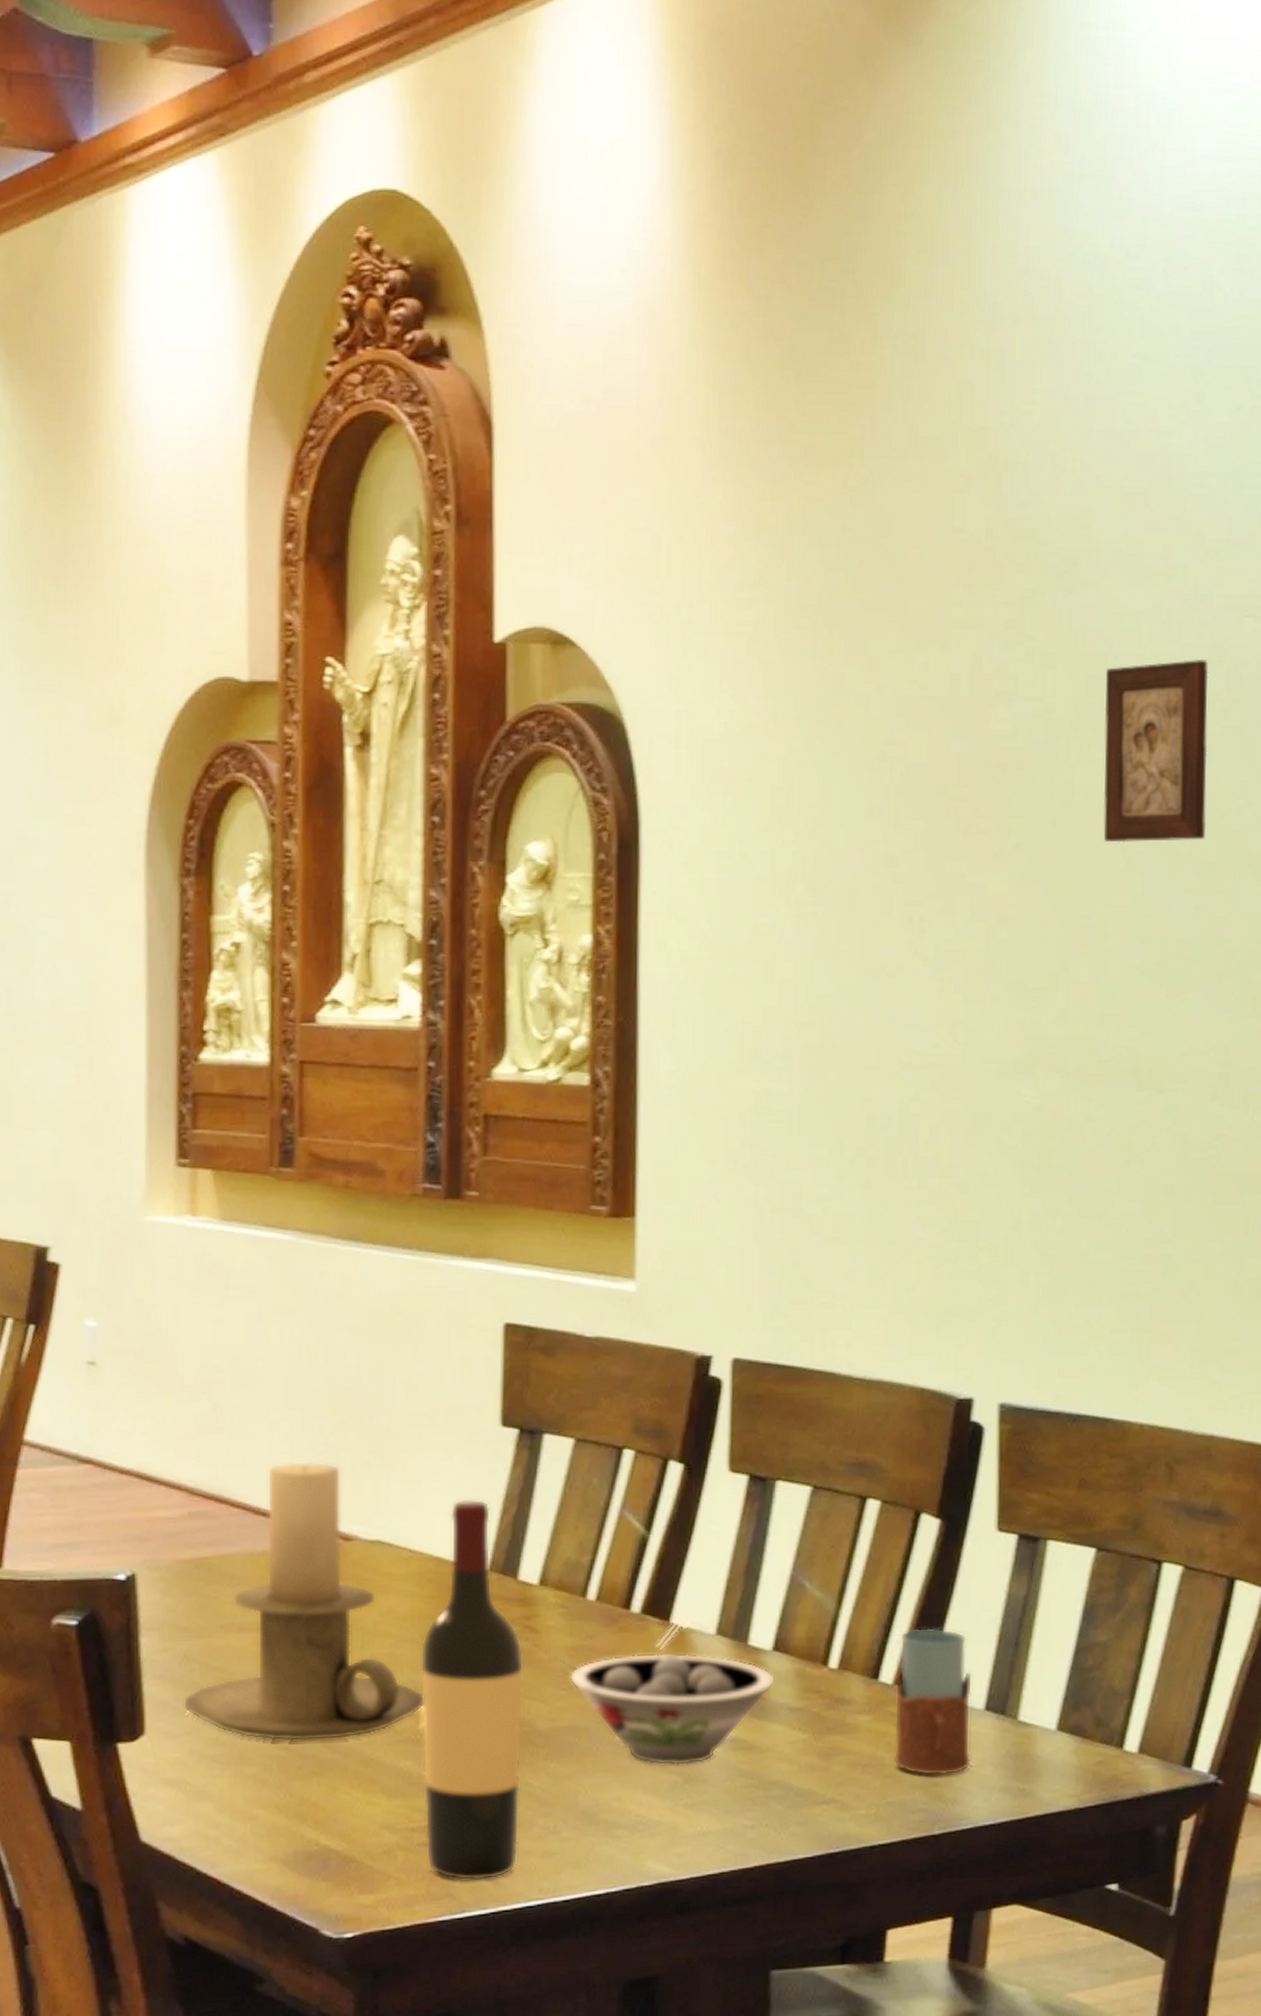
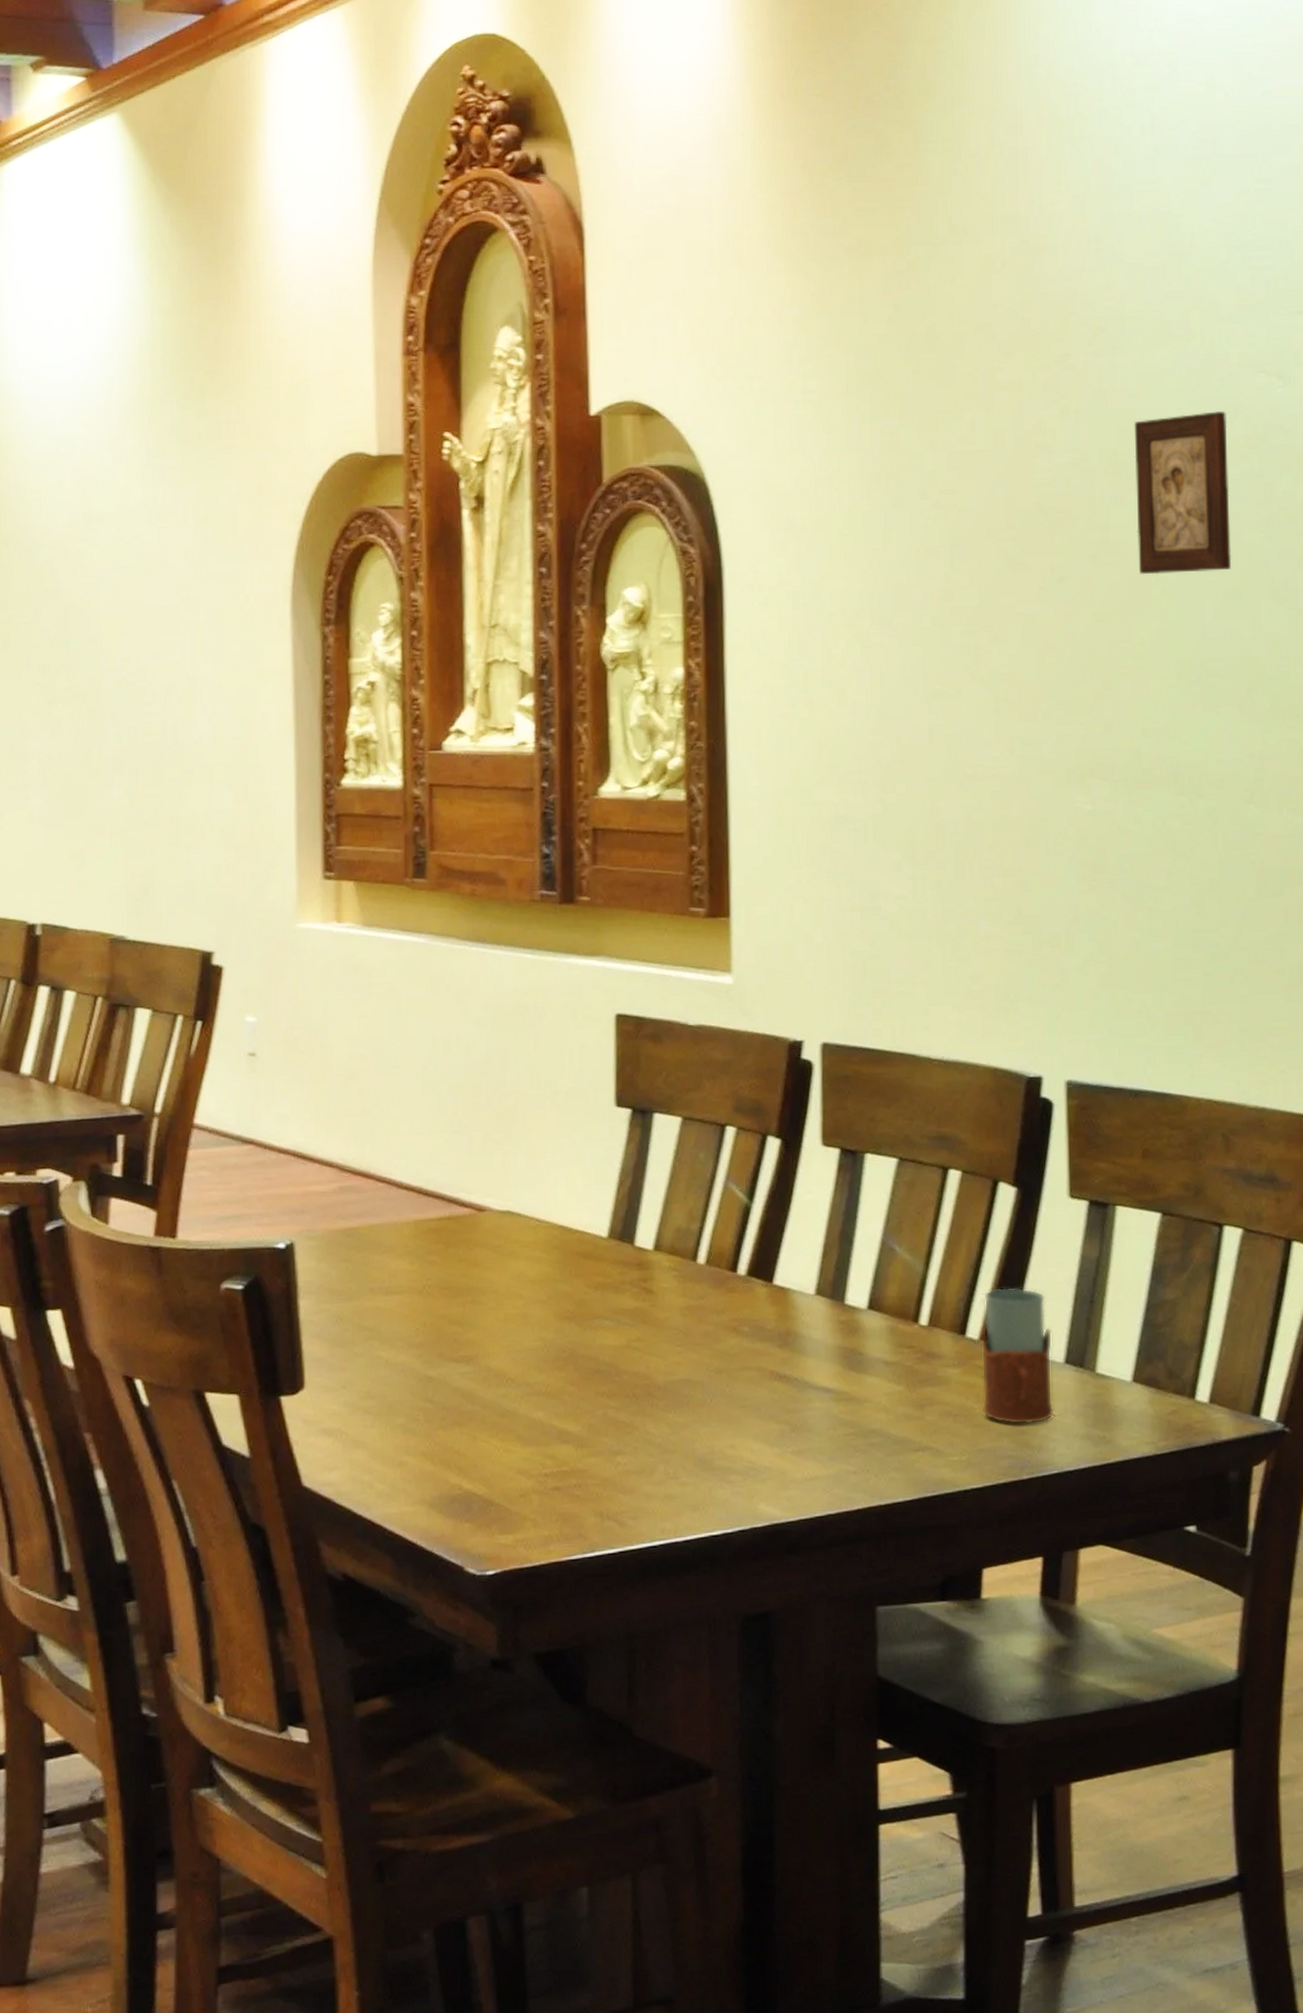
candle holder: present [182,1461,424,1742] -> none [337,1140,553,1395]
wine bottle: present [420,1499,524,1881] -> none [548,1172,643,1523]
bowl: present [516,1614,775,1766] -> none [634,1276,870,1416]

